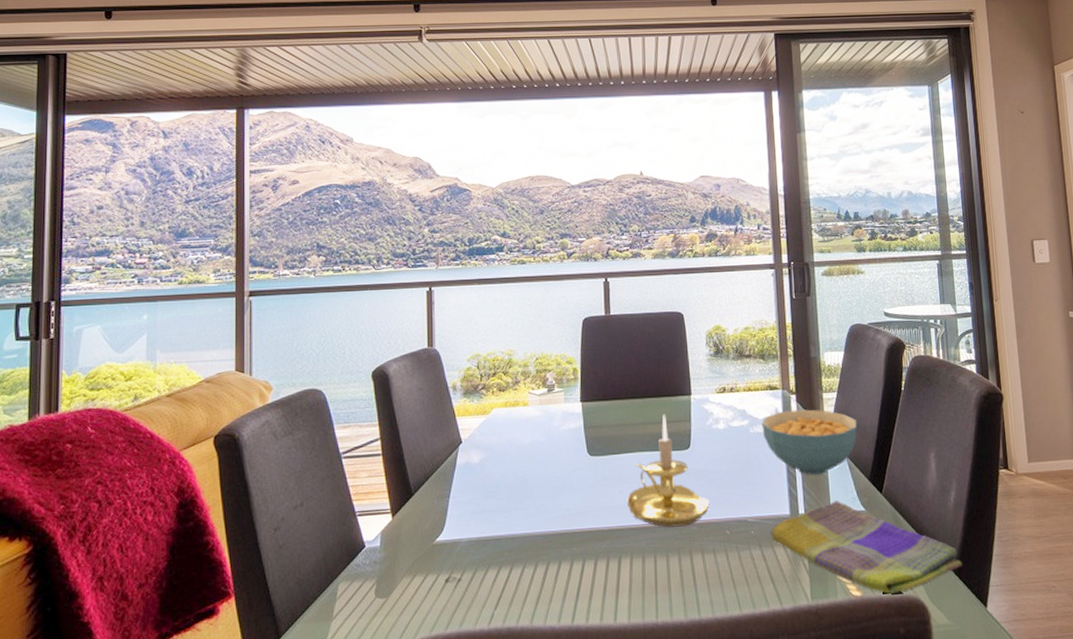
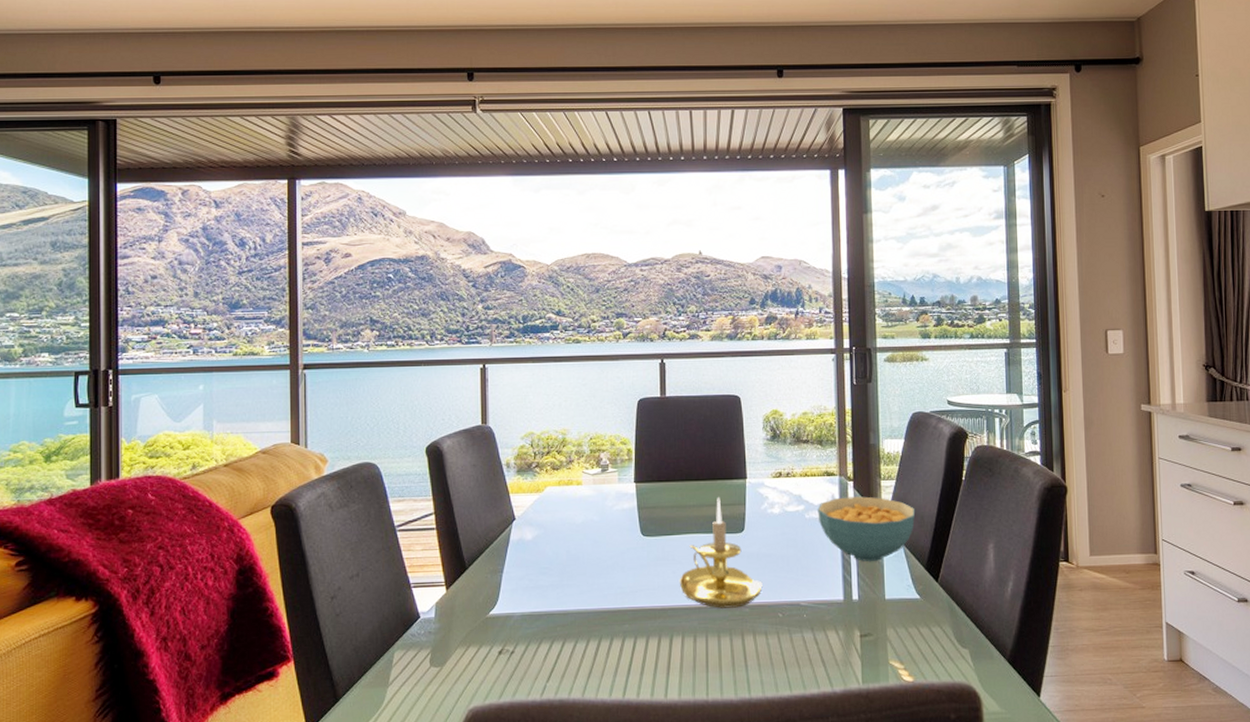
dish towel: present [770,501,962,594] -> none [823,588,1017,680]

